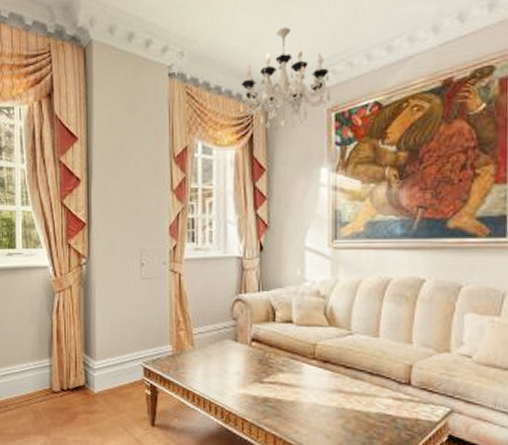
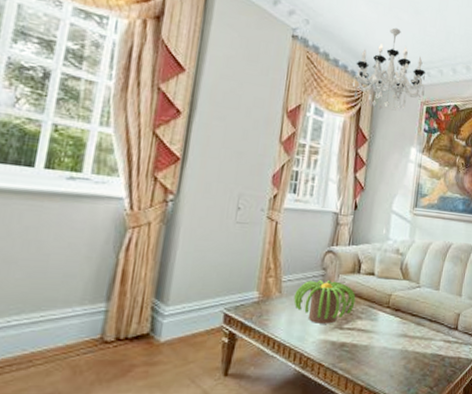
plant: none [207,330,274,377] -> present [294,279,356,324]

